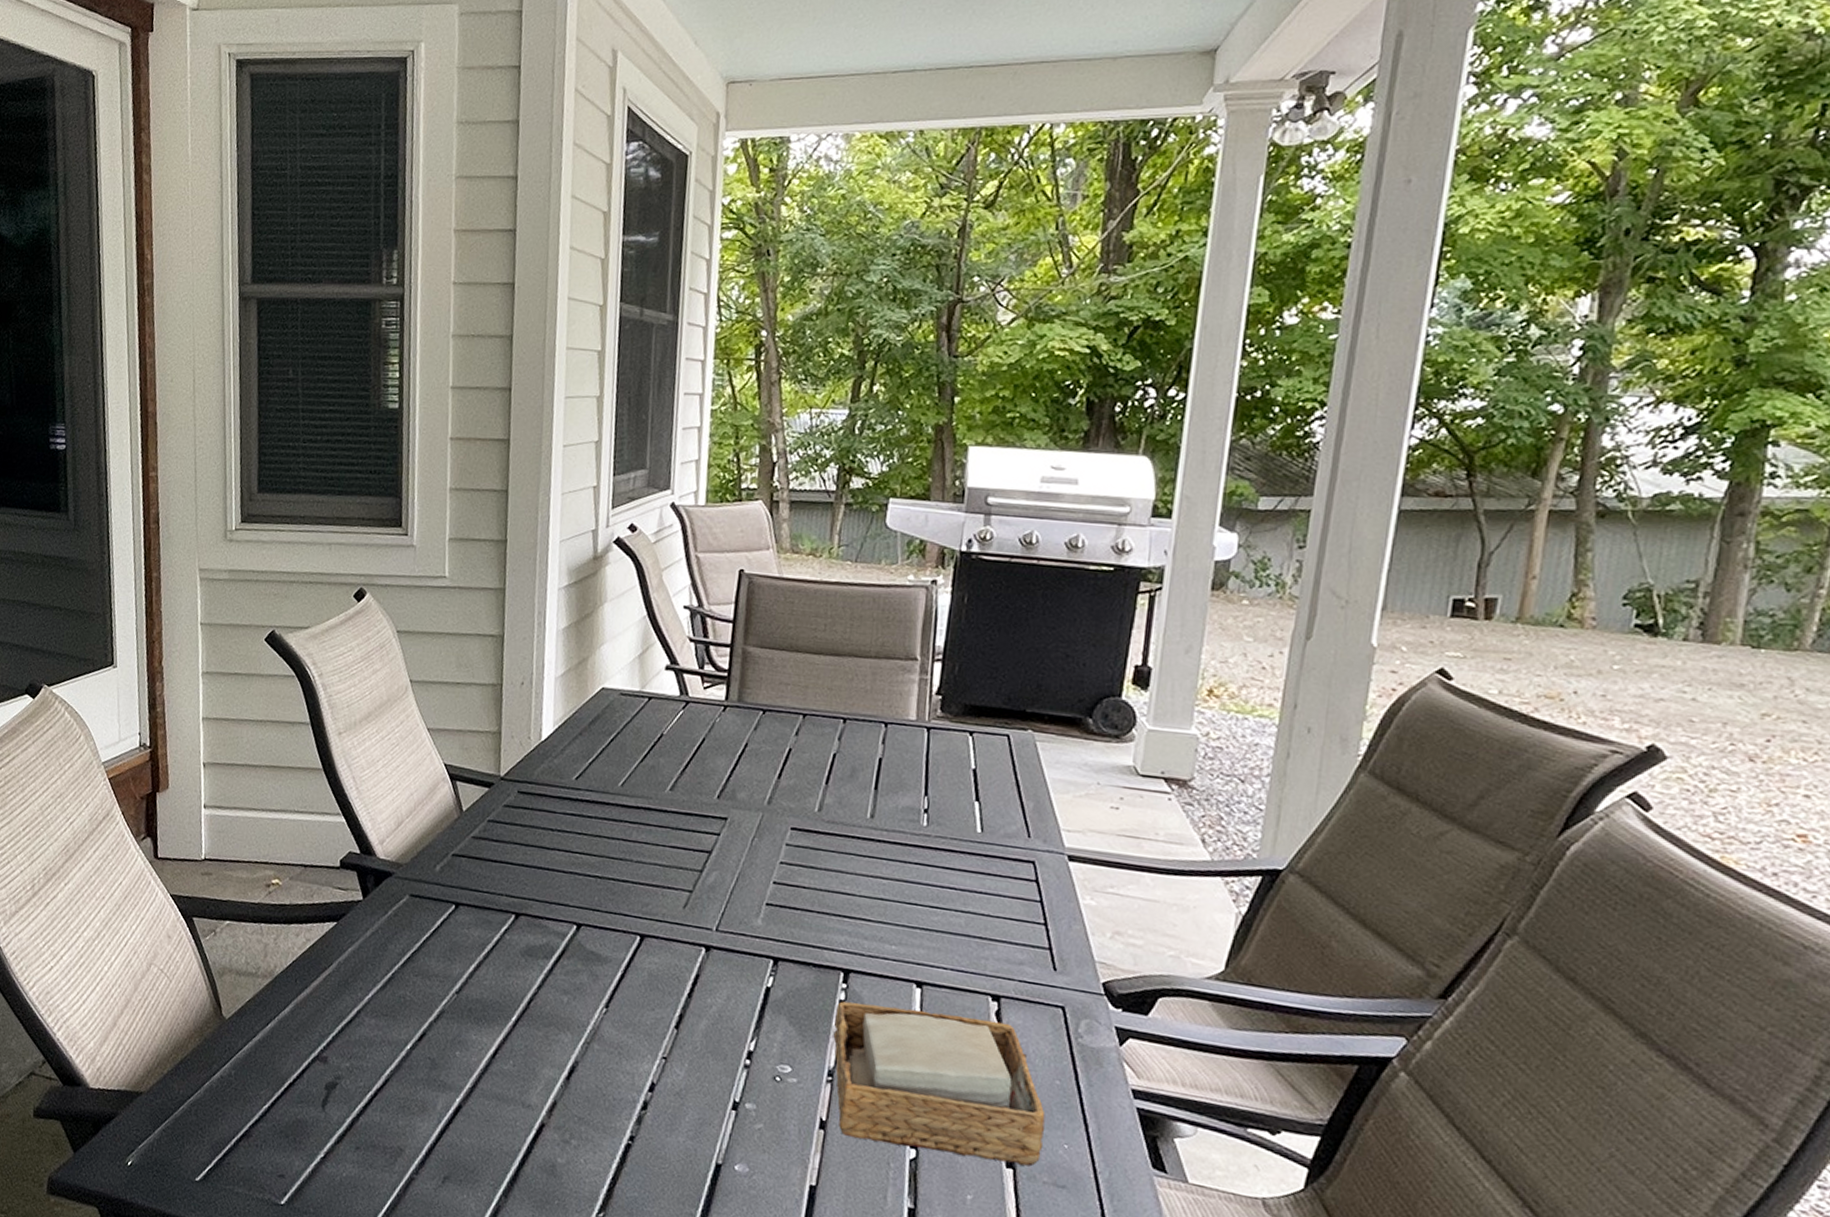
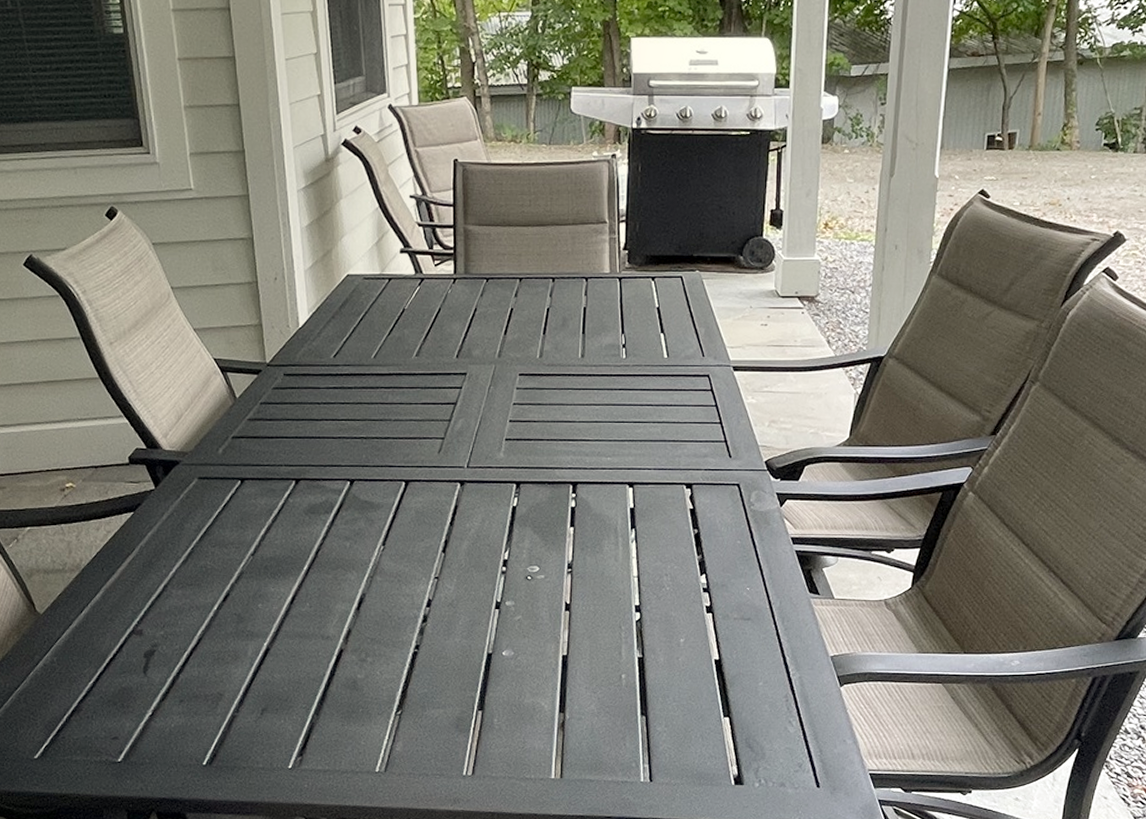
napkin holder: present [833,1001,1046,1166] -> none [569,503,732,613]

